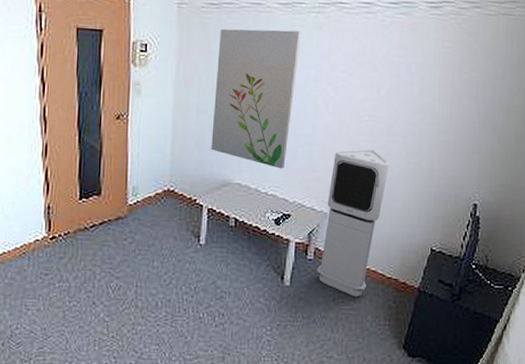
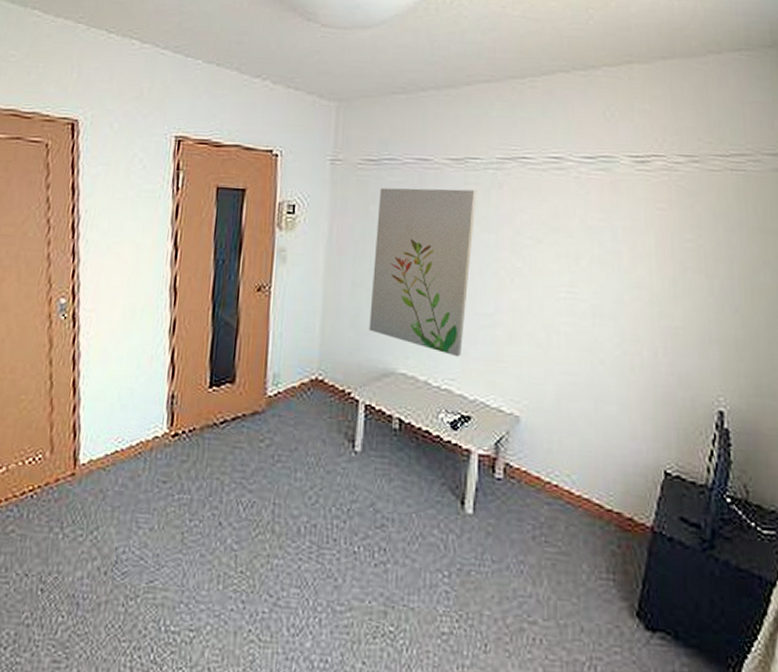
air purifier: present [317,150,389,297] -> none [509,335,598,536]

